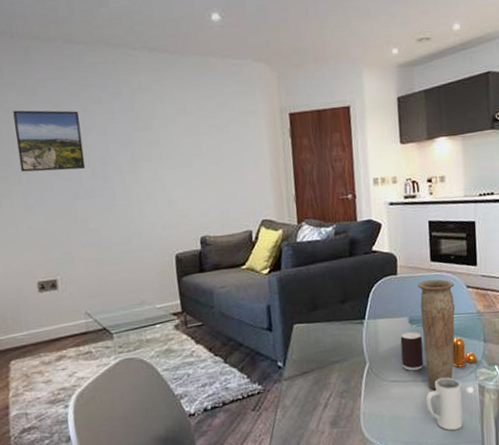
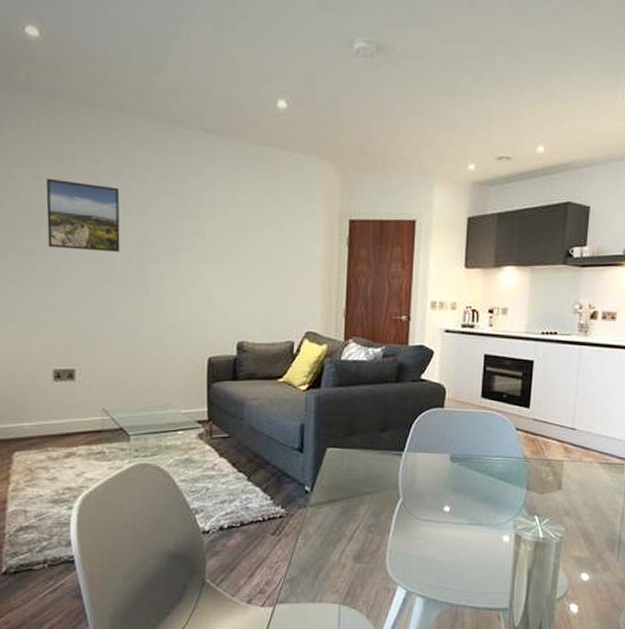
beverage can: present [400,331,424,371] -> none [437,470,463,512]
vase: present [417,279,456,389] -> none [462,417,504,533]
mug: present [426,378,463,431] -> none [457,523,498,579]
pepper shaker: present [452,337,477,367] -> none [491,482,517,513]

